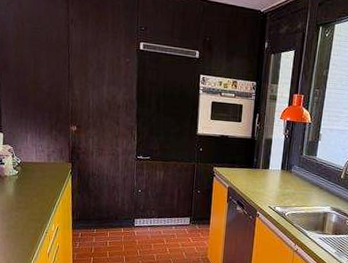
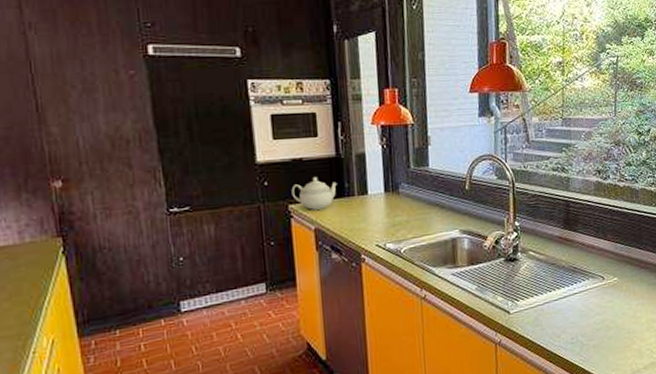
teapot: none [217,150,249,174] -> present [291,177,337,210]

